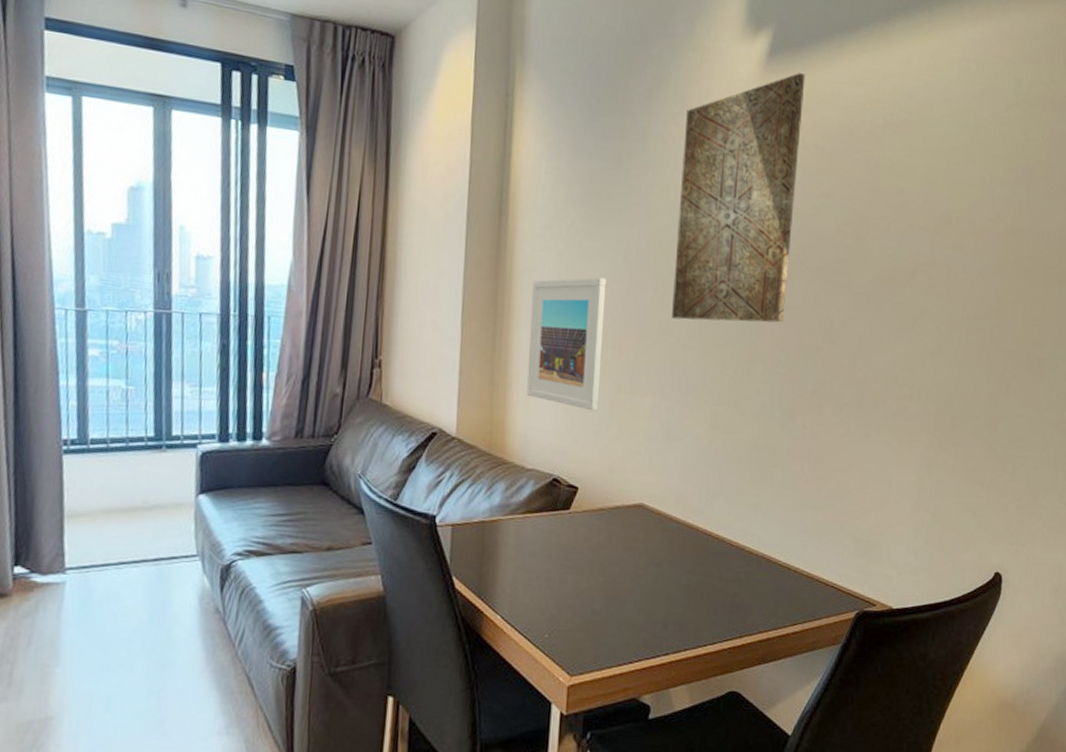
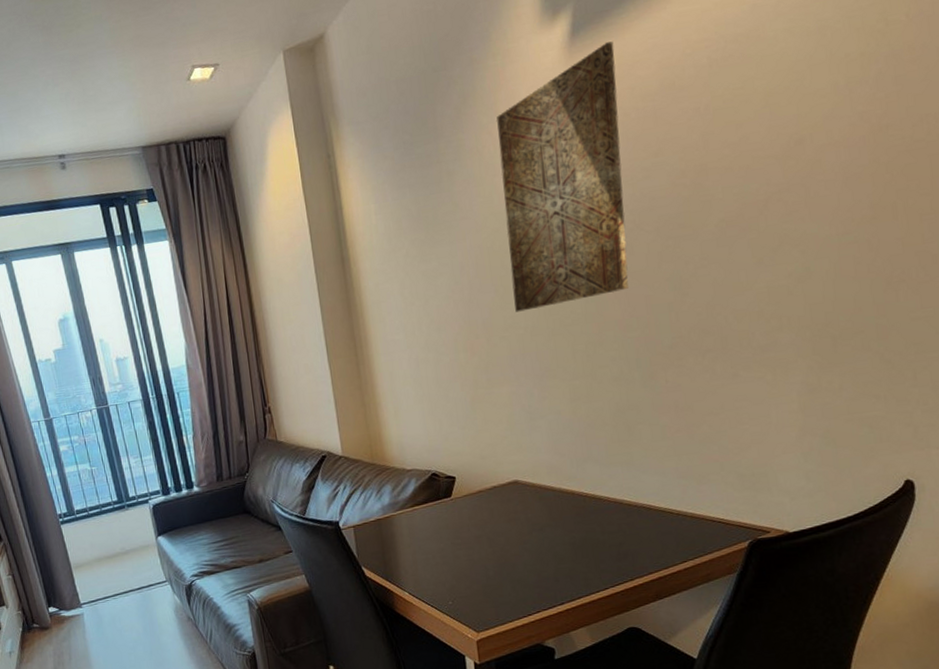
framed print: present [526,277,607,411] -> none [382,292,462,410]

